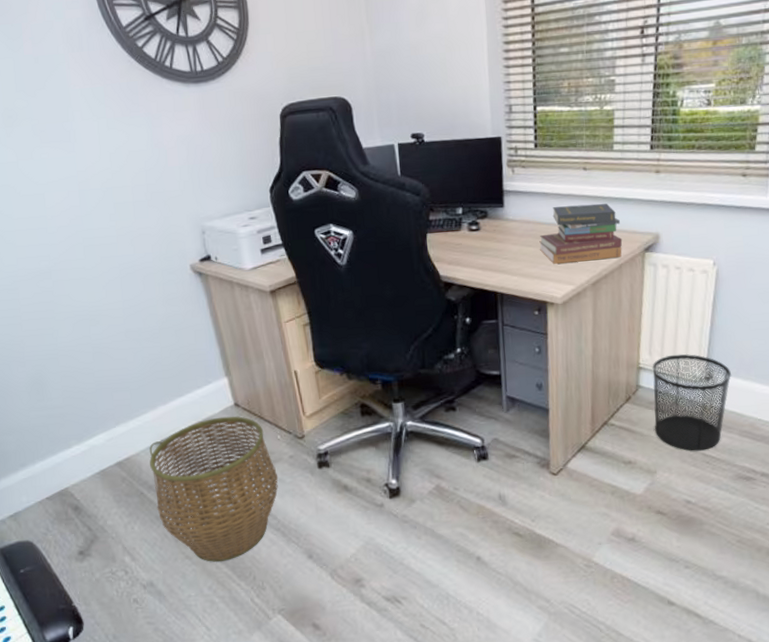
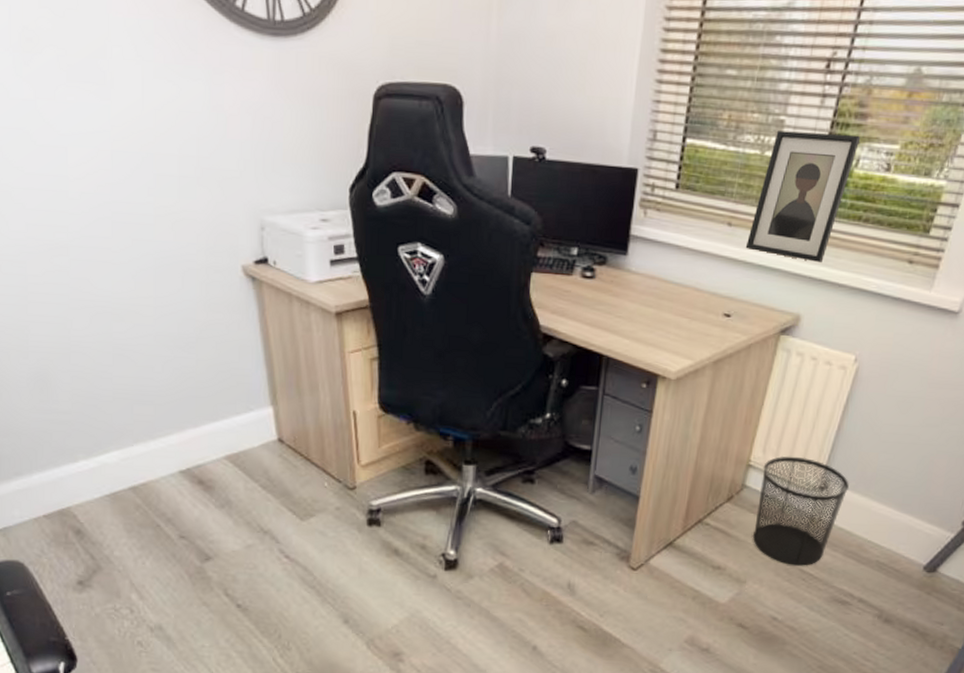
basket: present [149,416,279,562] -> none [171,451,320,614]
books: present [539,203,623,264] -> none [661,265,759,336]
picture frame: none [601,81,681,189] -> present [745,130,861,264]

